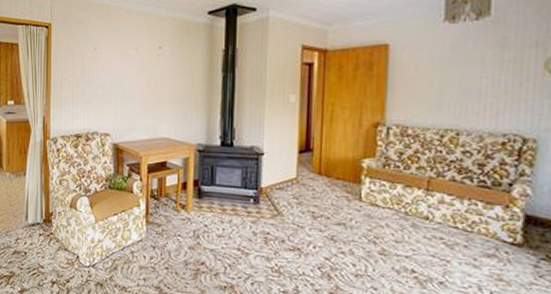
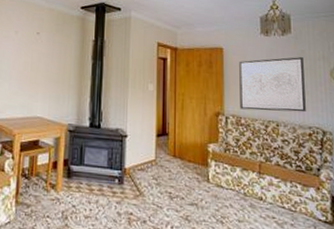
wall art: none [407,46,505,118] -> present [239,57,306,113]

